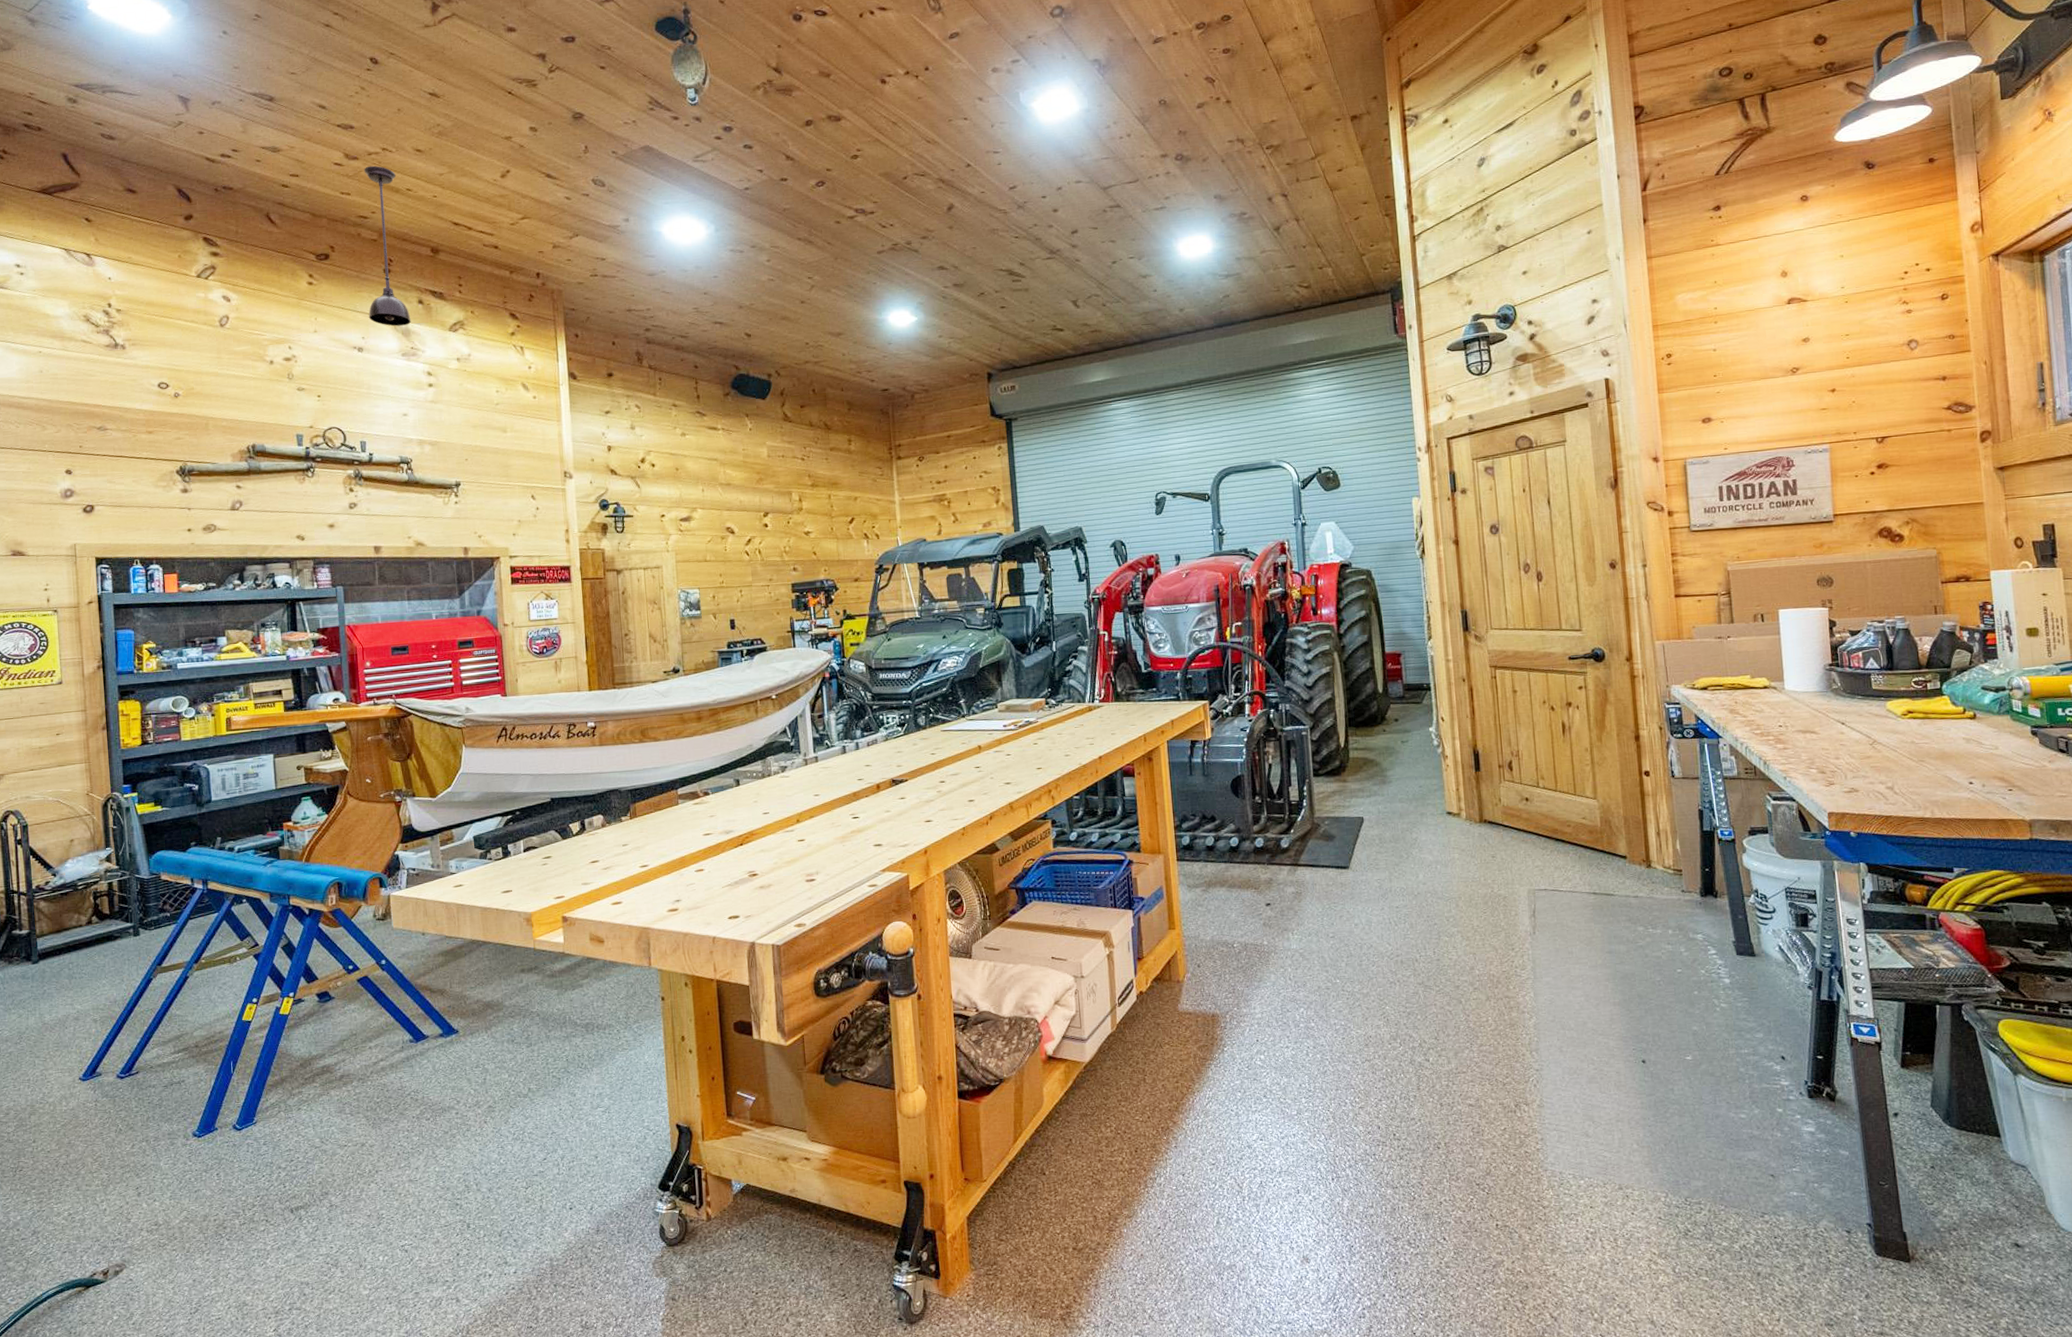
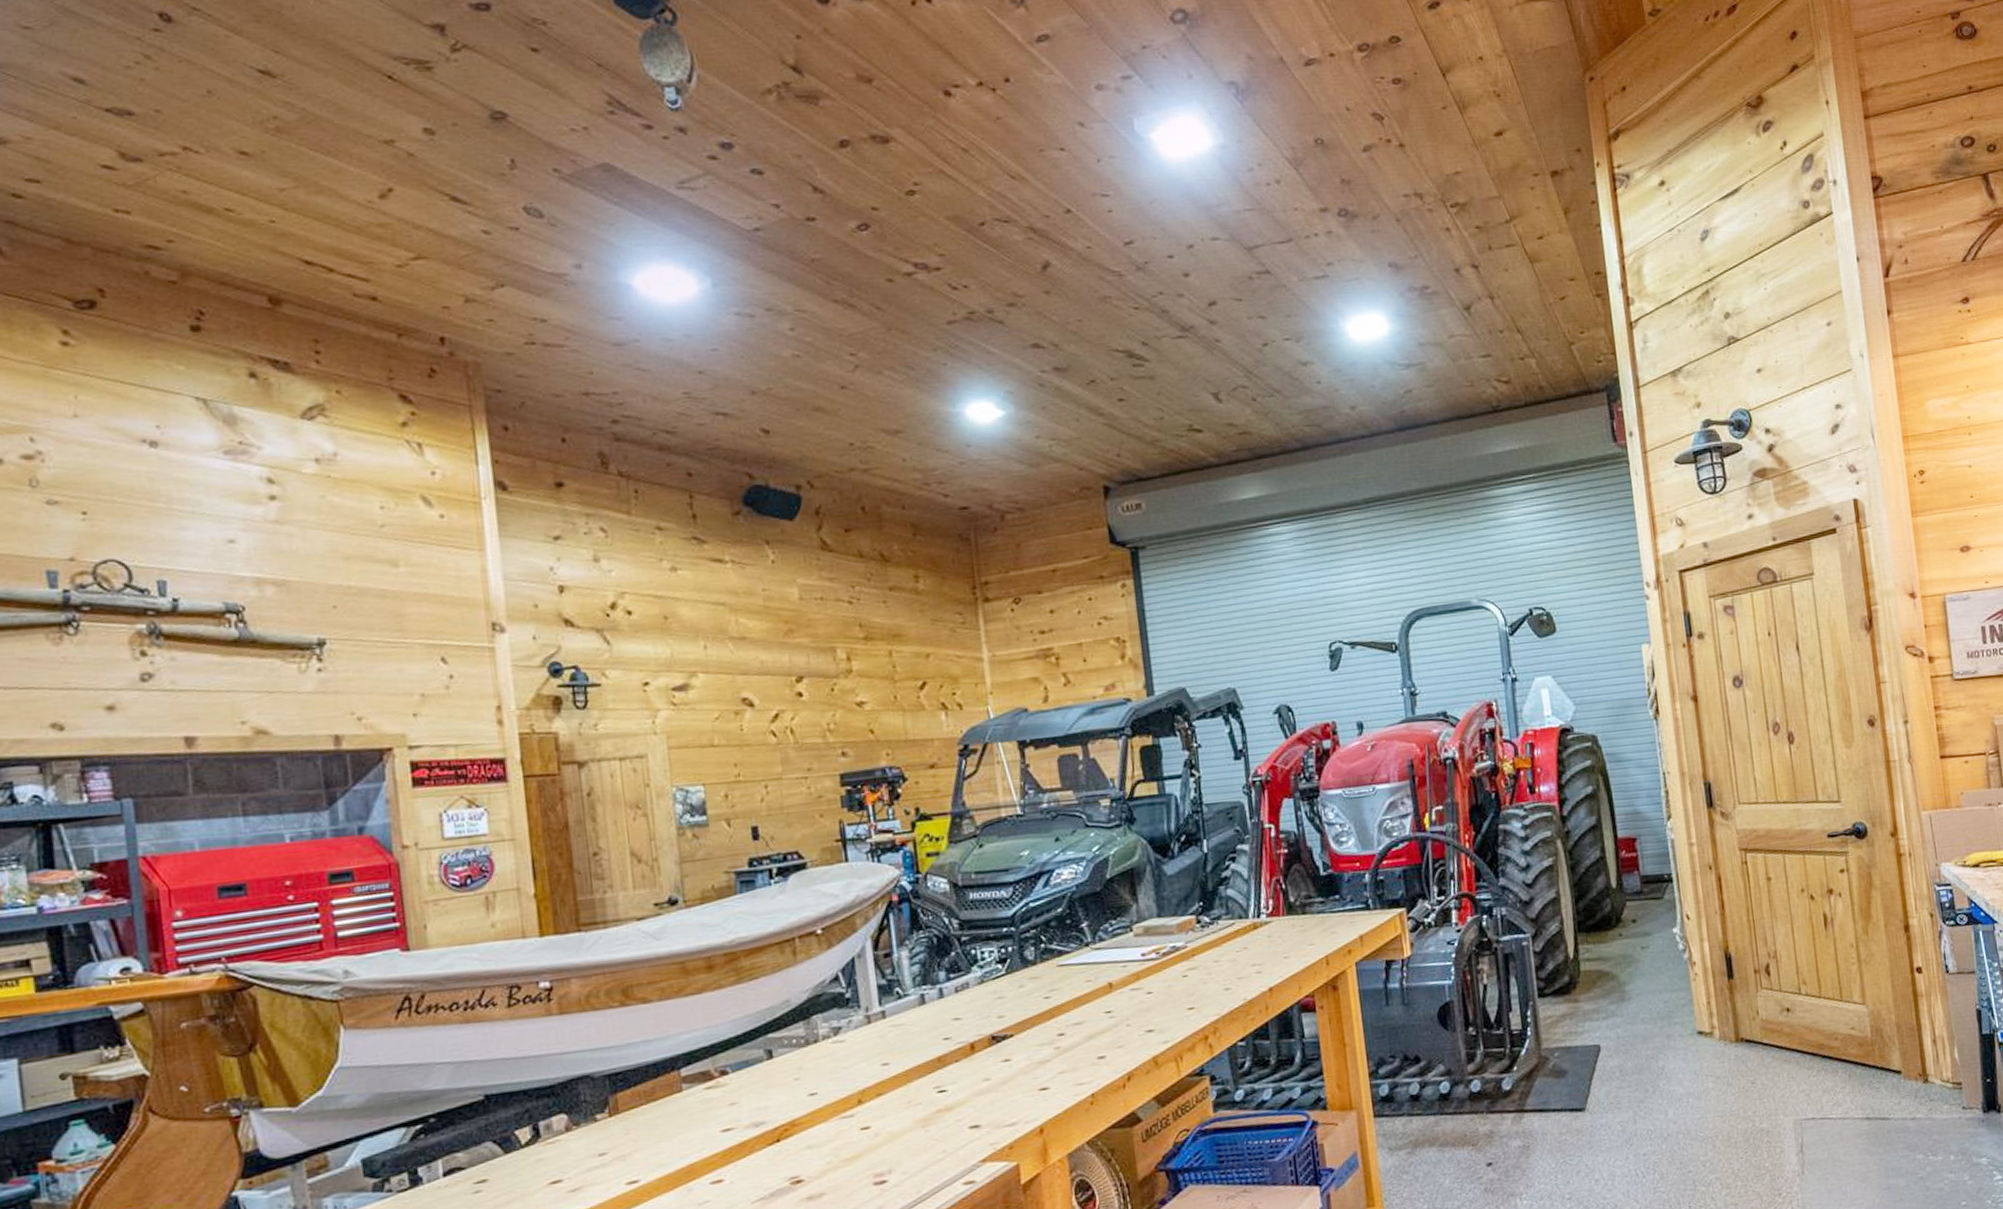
light fixture: present [364,165,411,327] -> none [152,172,238,411]

